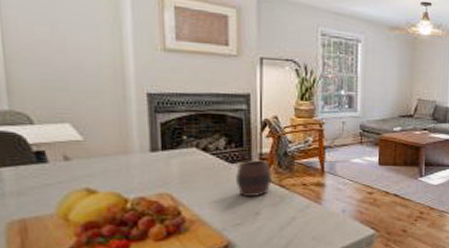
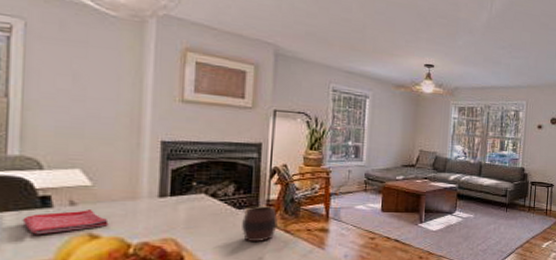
dish towel: none [21,165,104,190] -> present [22,210,109,235]

